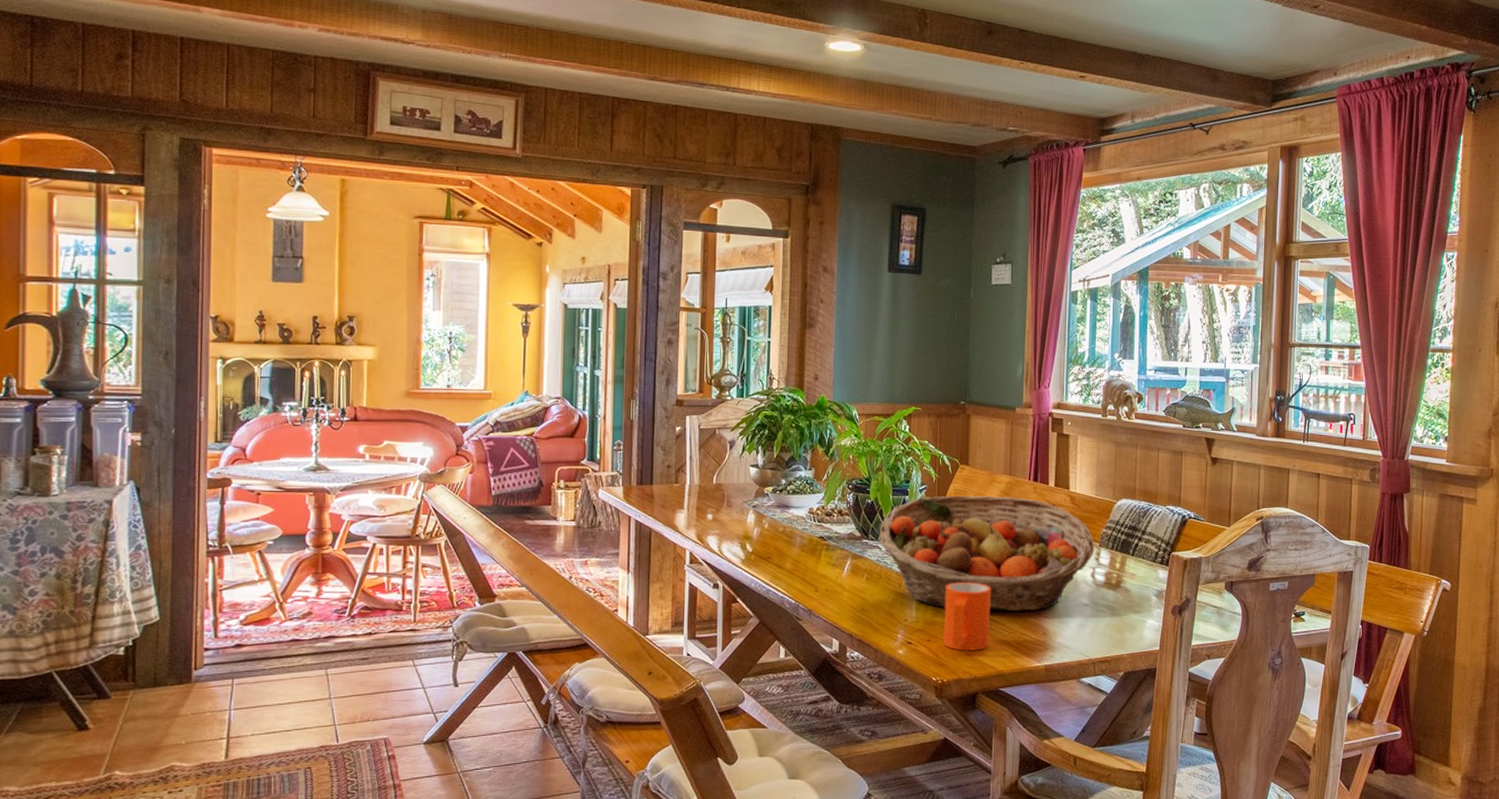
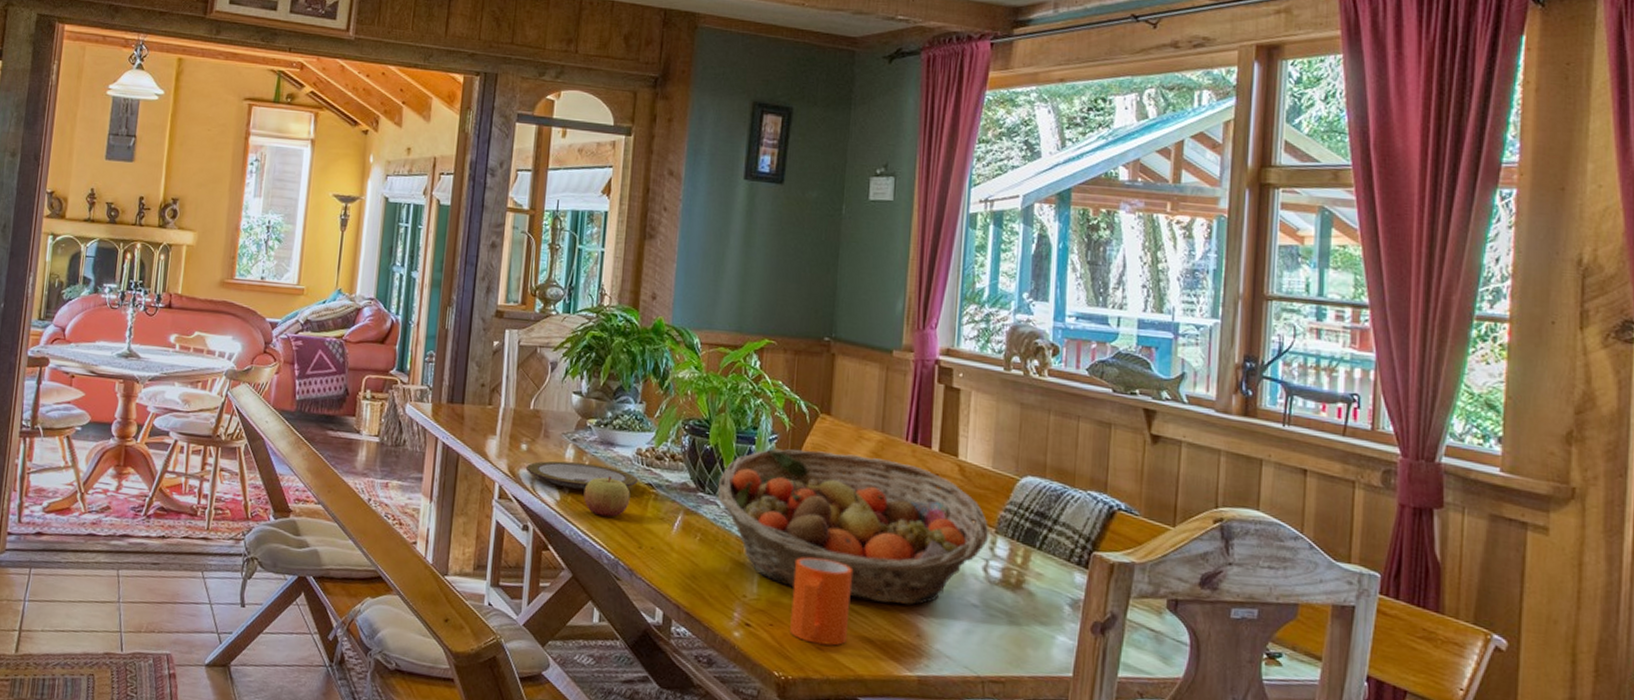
plate: none [713,526,811,549] -> present [526,460,637,491]
apple: none [765,534,806,568] -> present [583,476,631,517]

